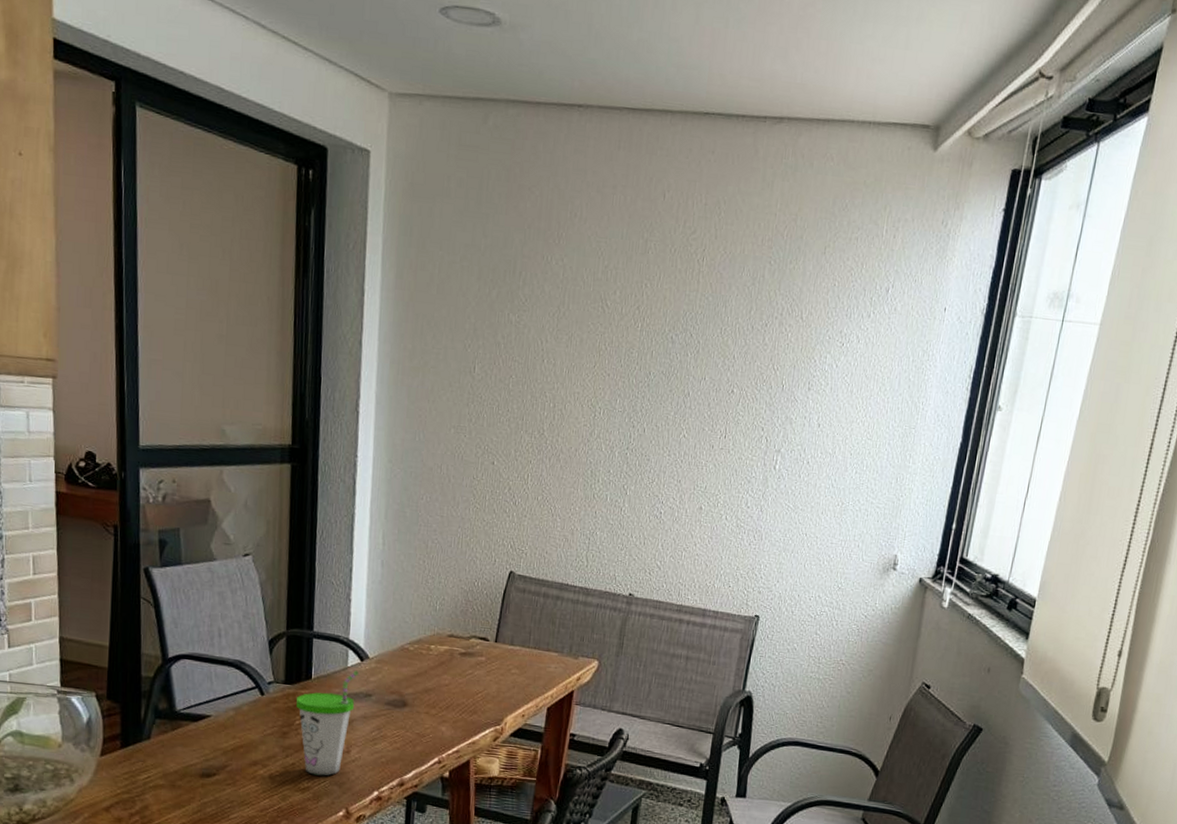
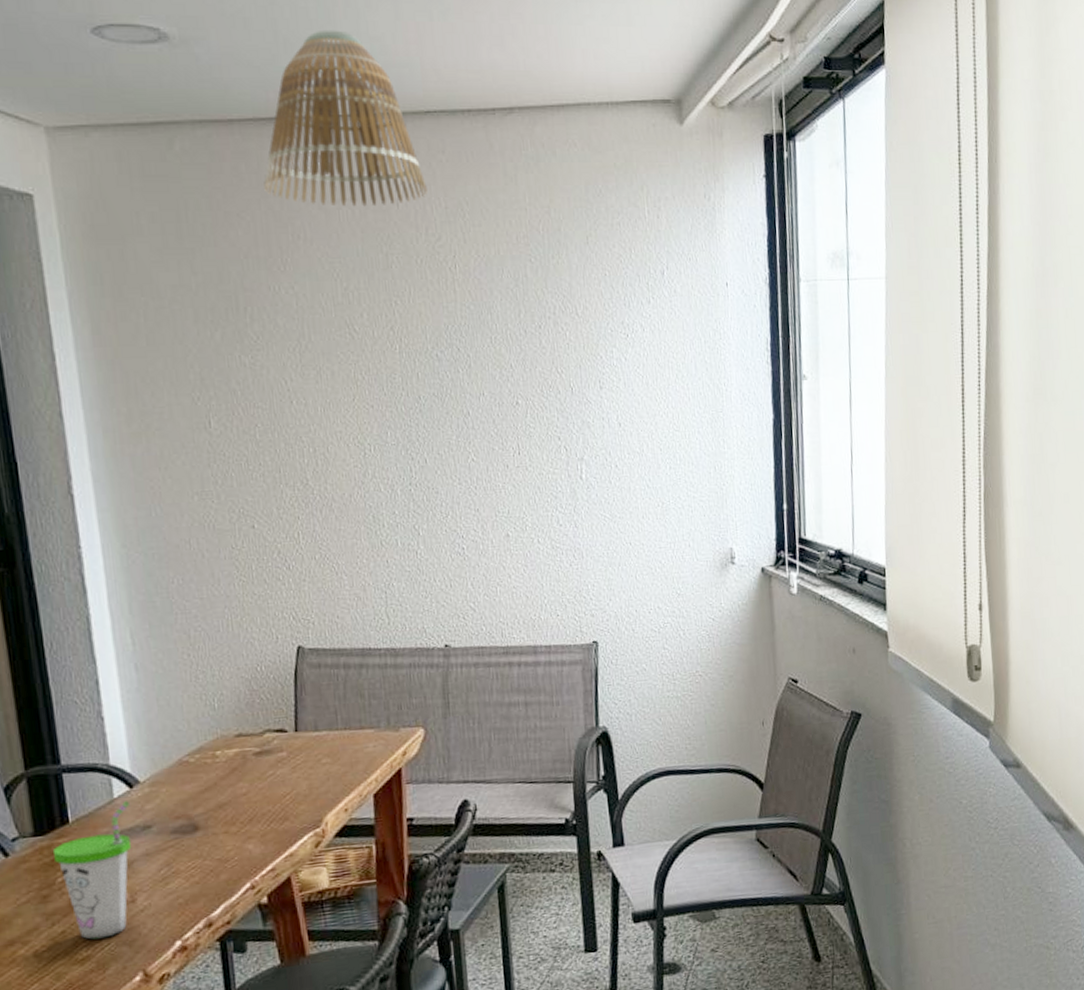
lamp shade: none [554,27,693,196] -> present [263,29,428,207]

